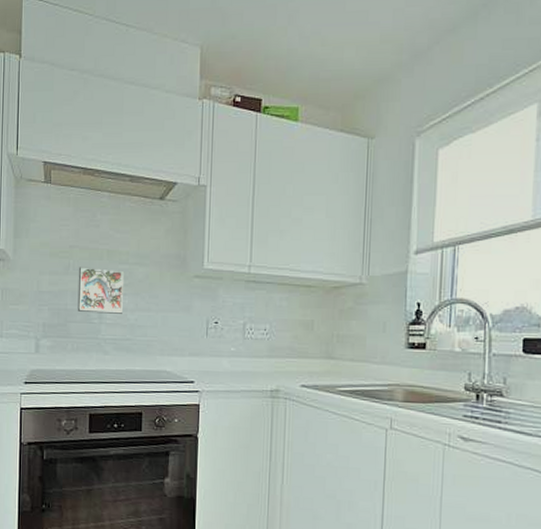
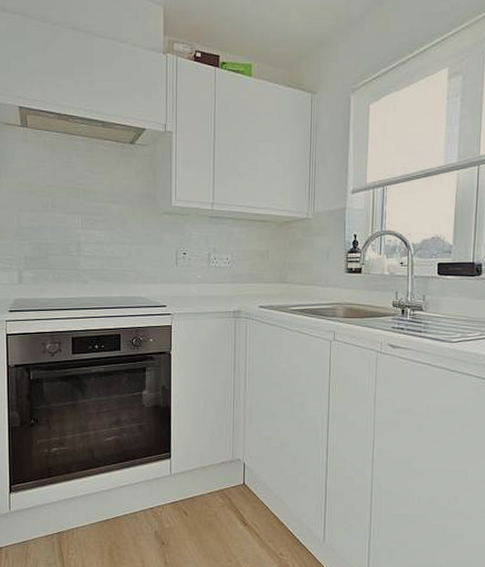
decorative tile: present [77,267,125,314] -> none [56,204,100,247]

